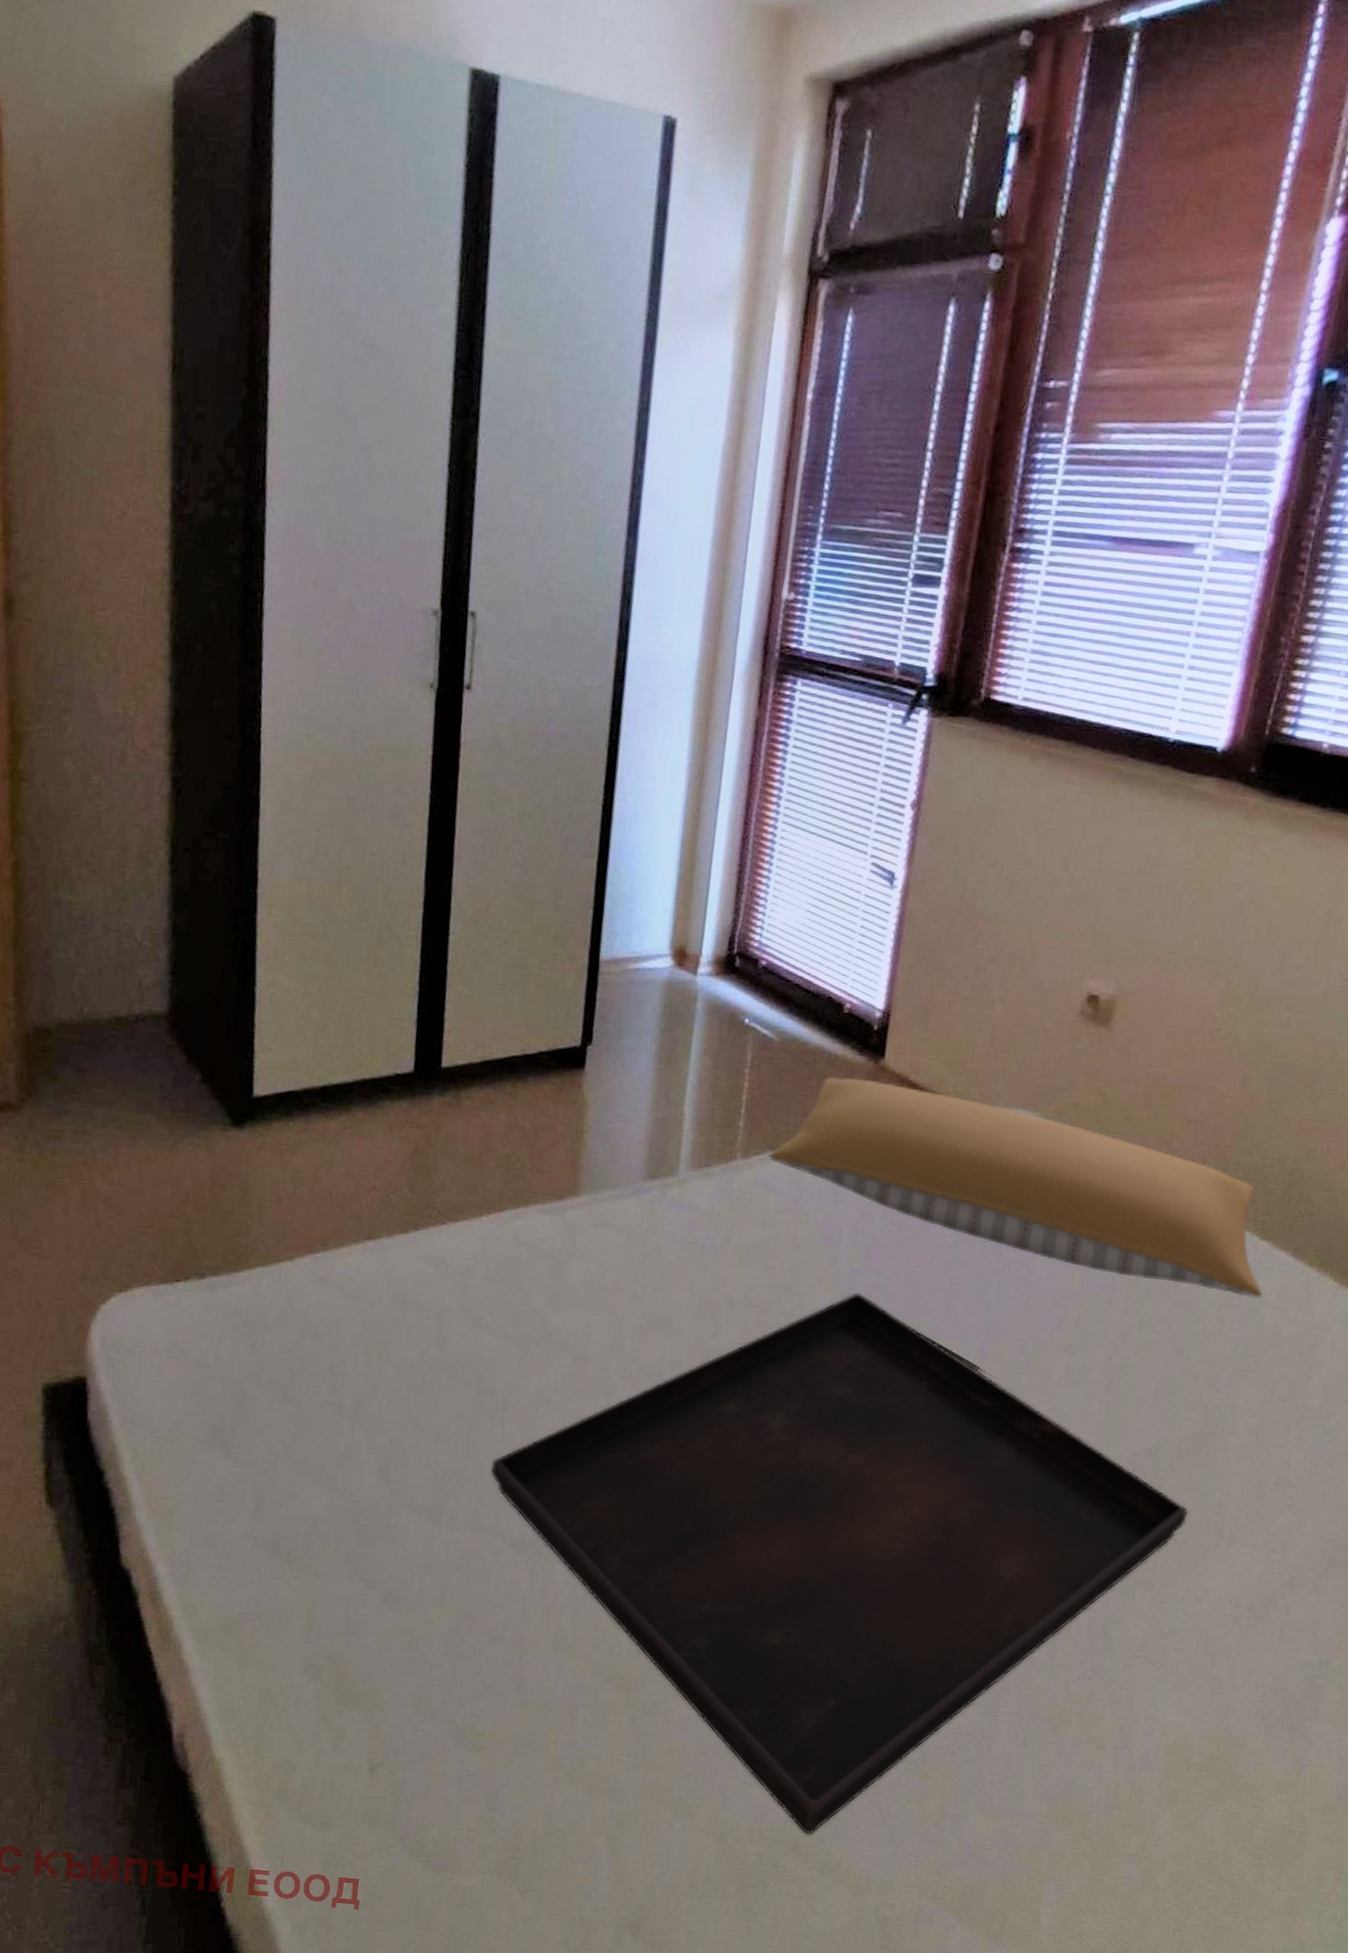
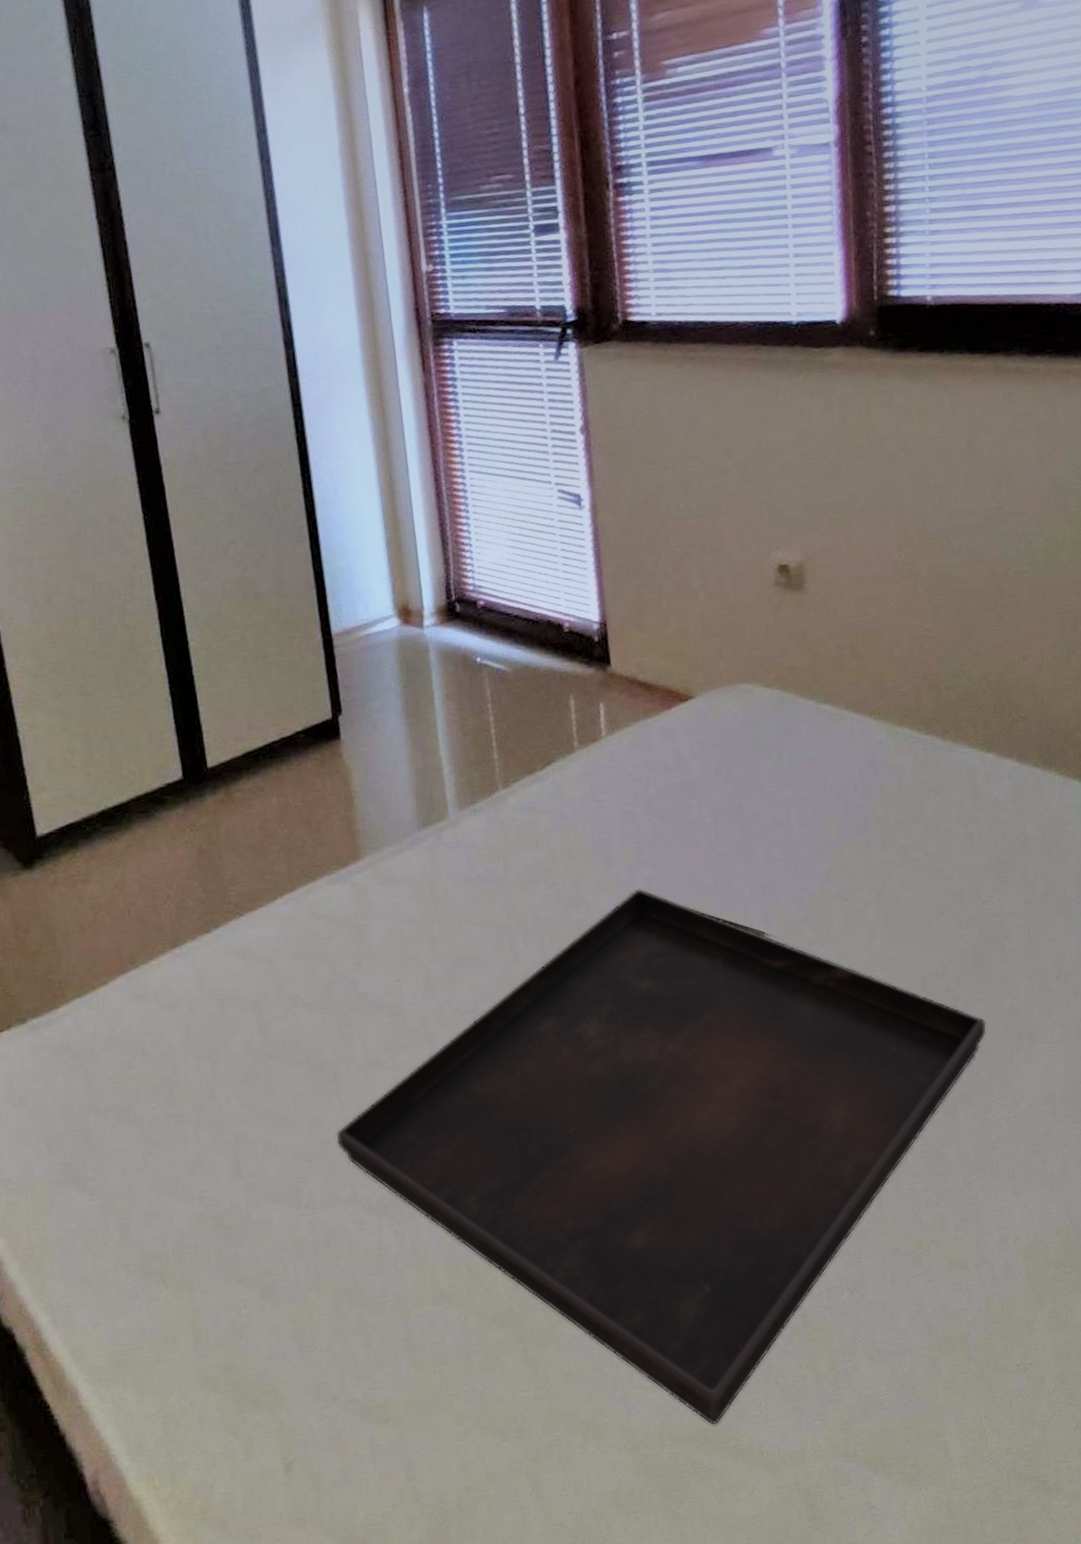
pillow: present [769,1077,1262,1298] -> none [528,685,1000,817]

